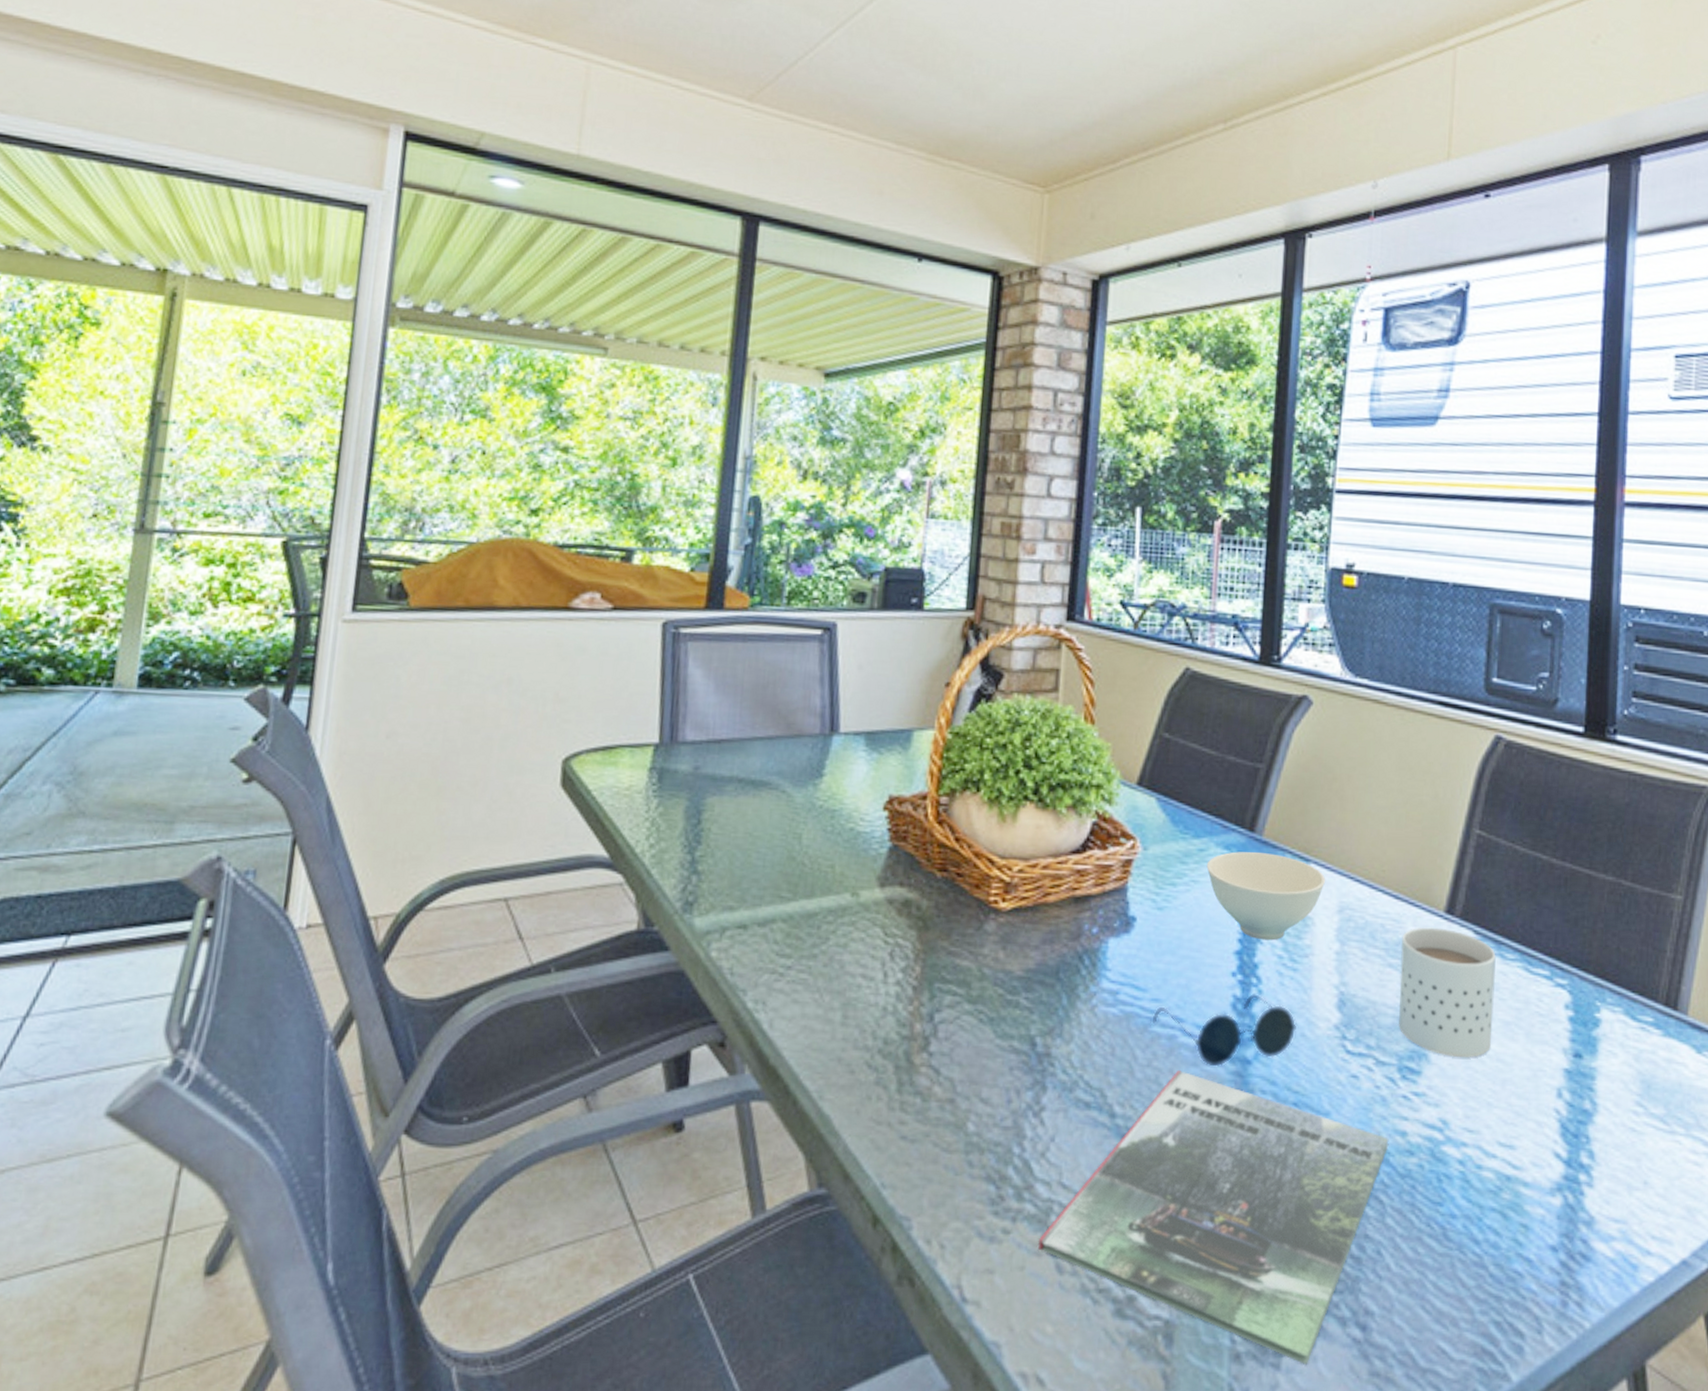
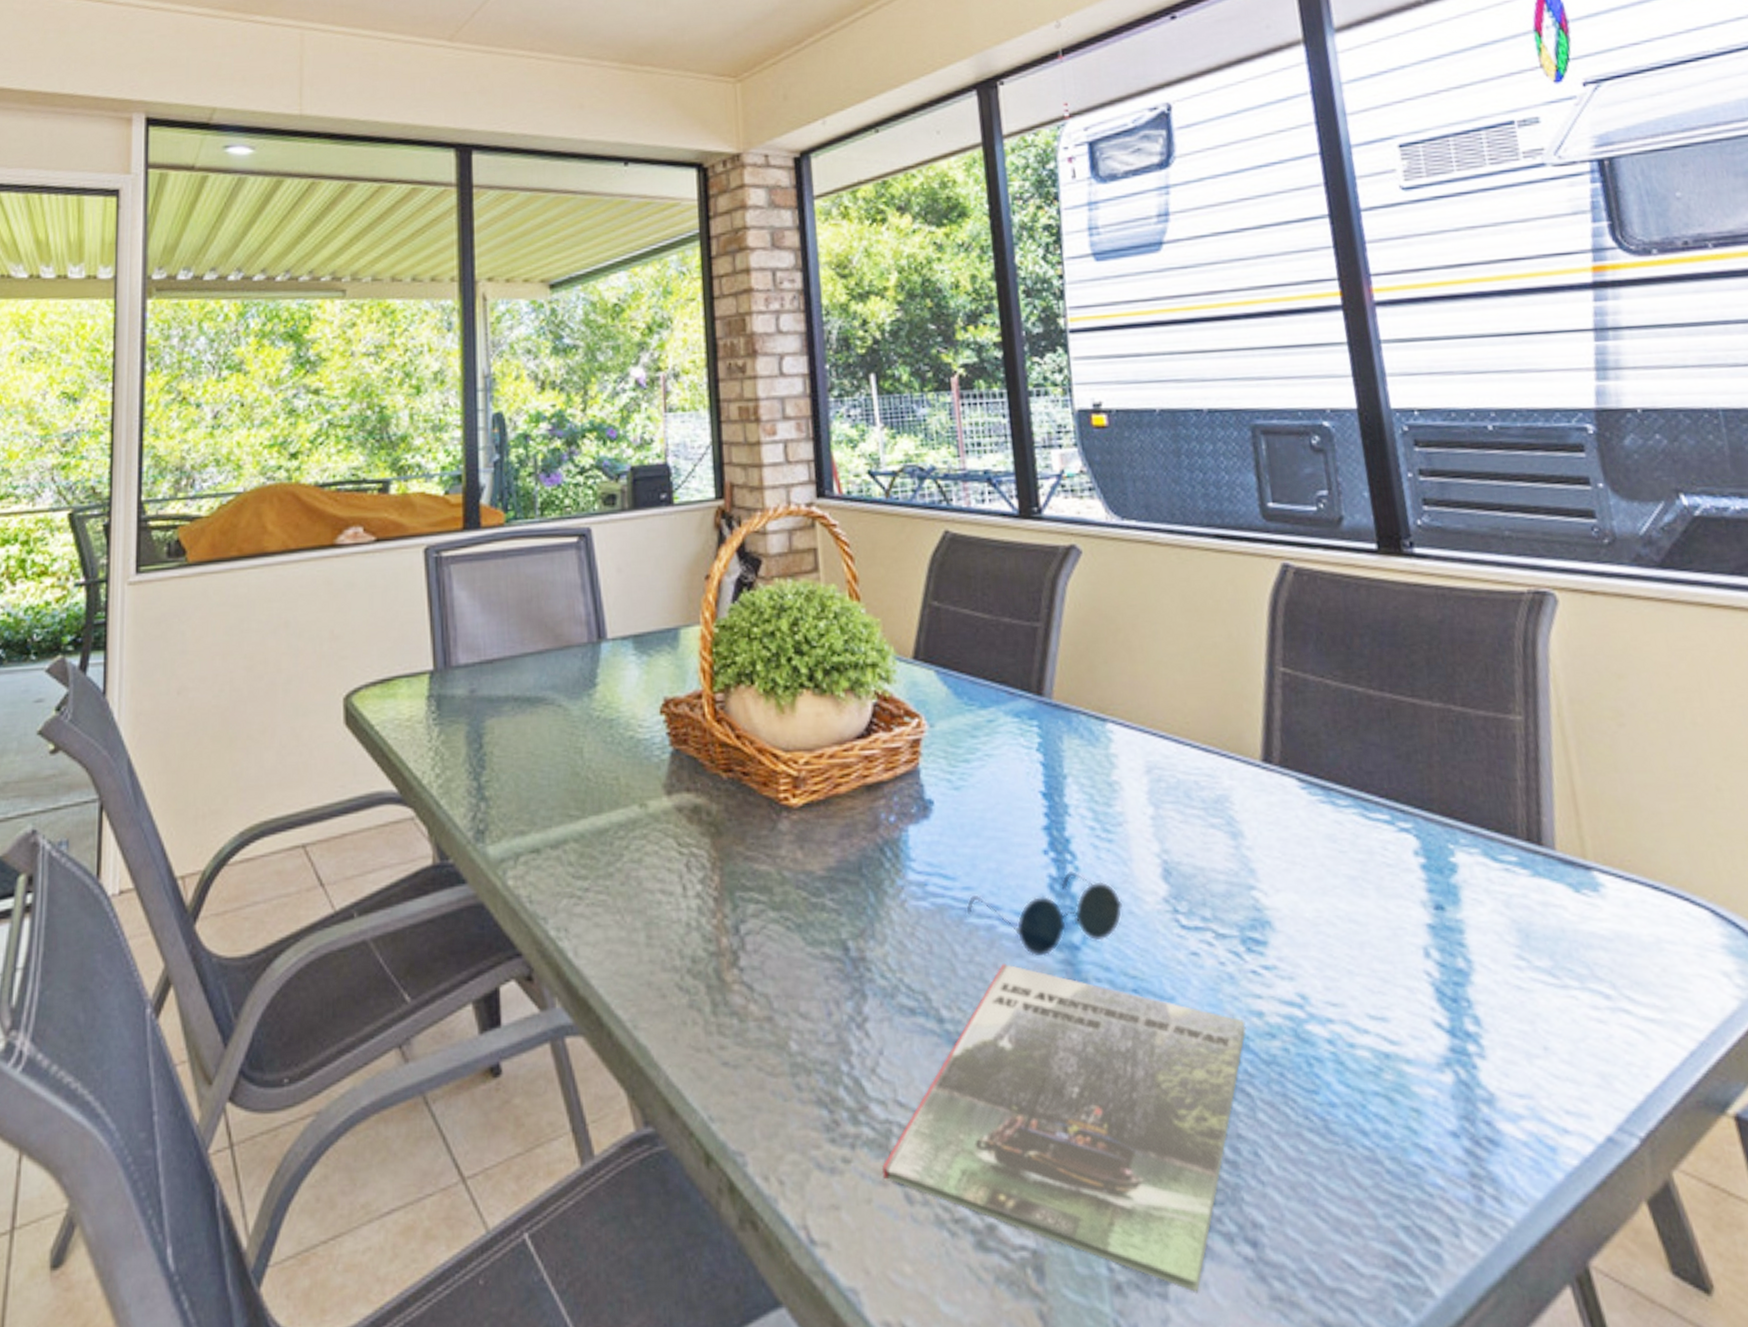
bowl: present [1206,852,1326,941] -> none [998,716,1128,812]
mug: present [1398,927,1496,1058] -> none [1220,779,1340,923]

